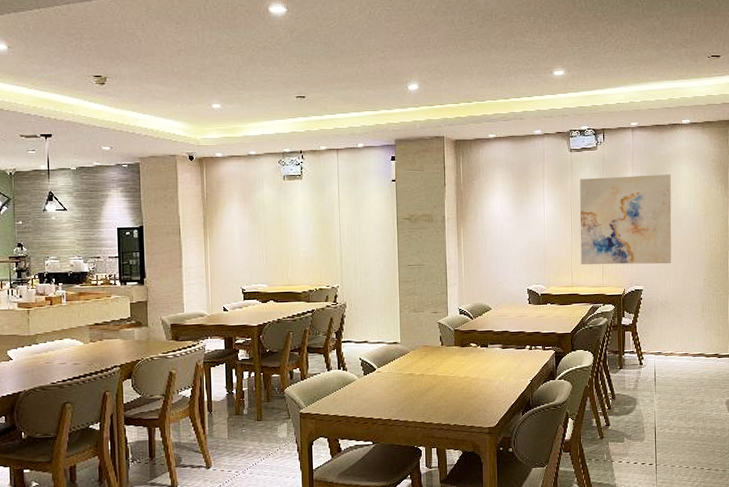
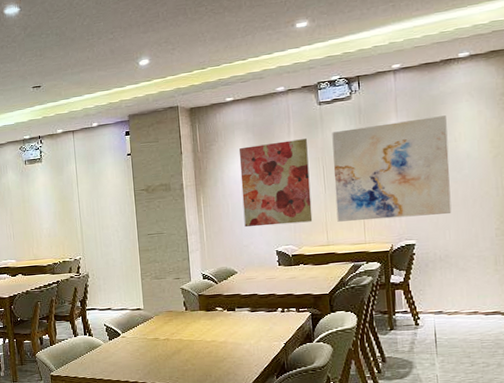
wall art: none [498,182,560,264] -> present [238,139,313,227]

